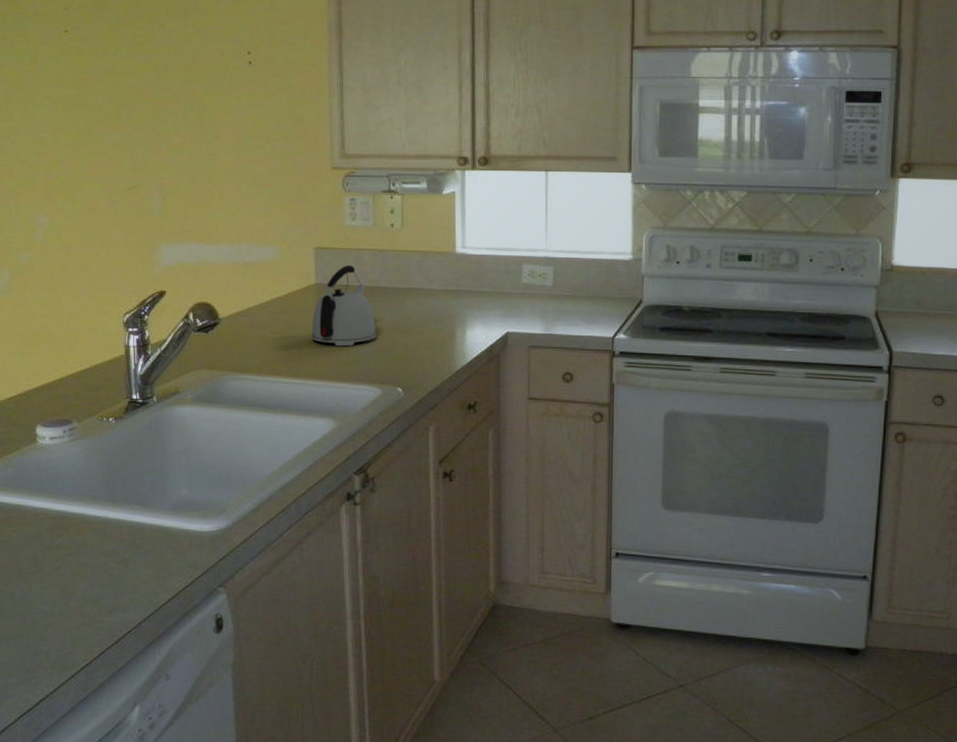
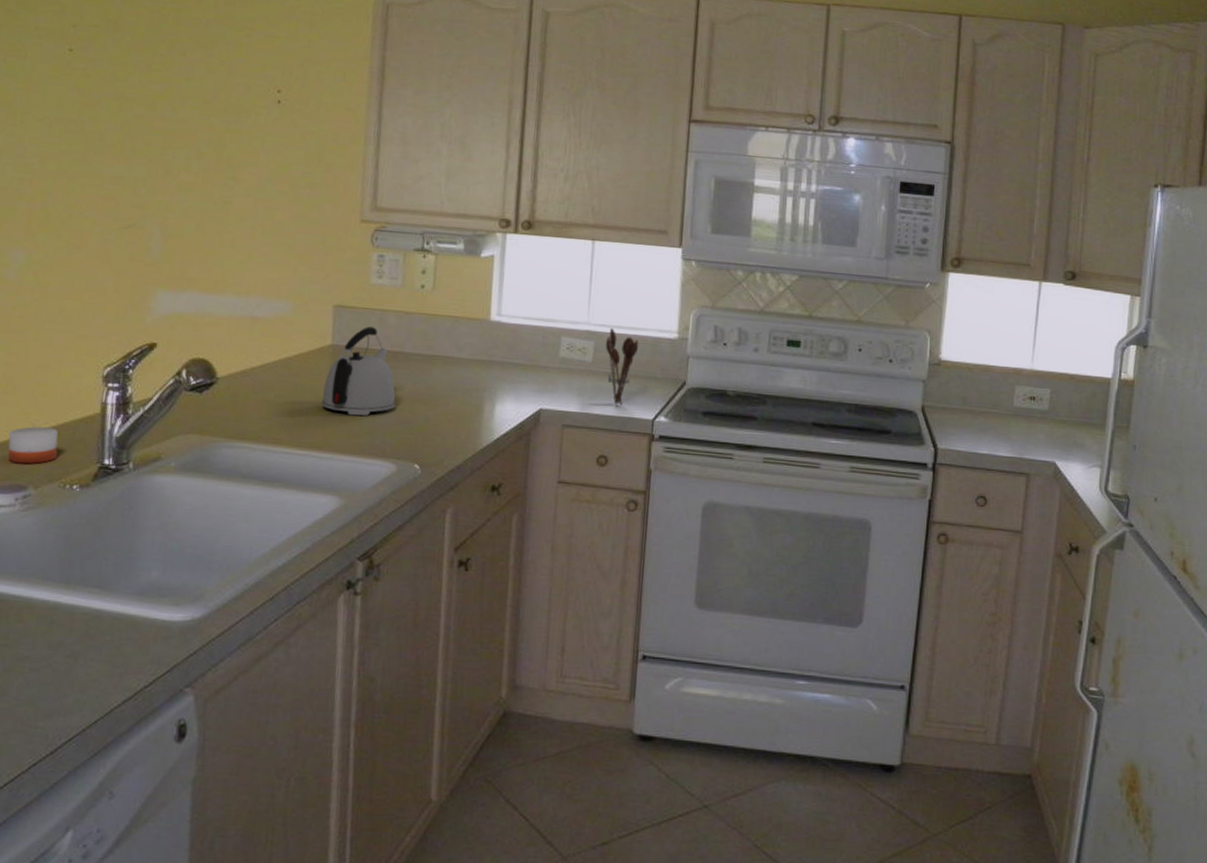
candle: none [52,369,94,402] -> present [7,426,59,464]
utensil holder: none [564,253,596,324] -> present [605,327,639,405]

